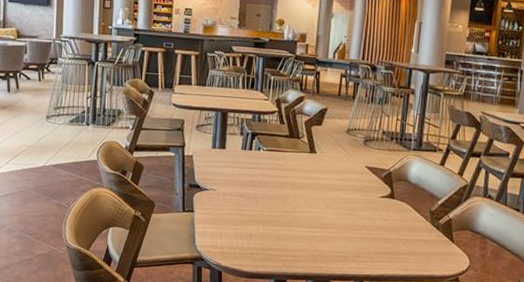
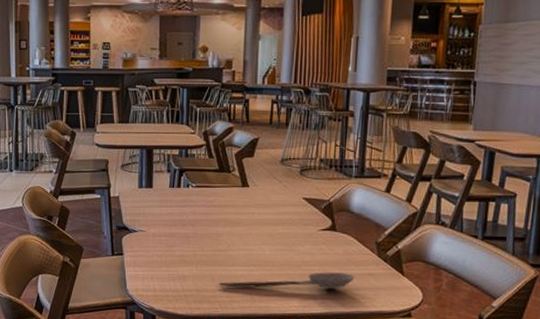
spoon: none [283,236,410,253] -> present [218,271,355,290]

